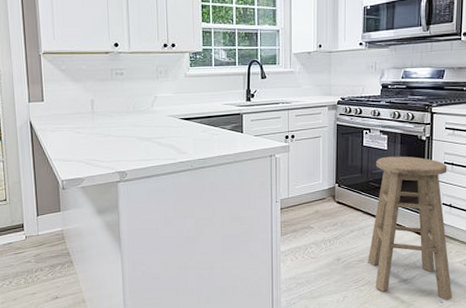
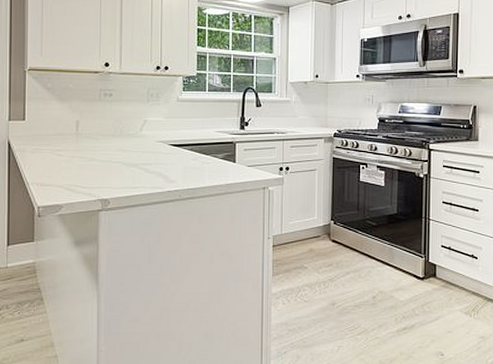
bar stool: present [368,156,452,300] -> none [364,193,453,353]

